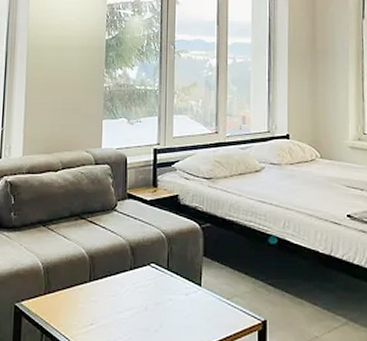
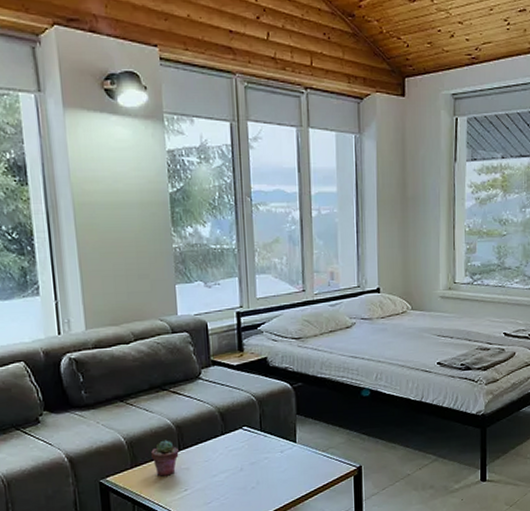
potted succulent: none [64,269,89,307] -> present [151,440,179,477]

